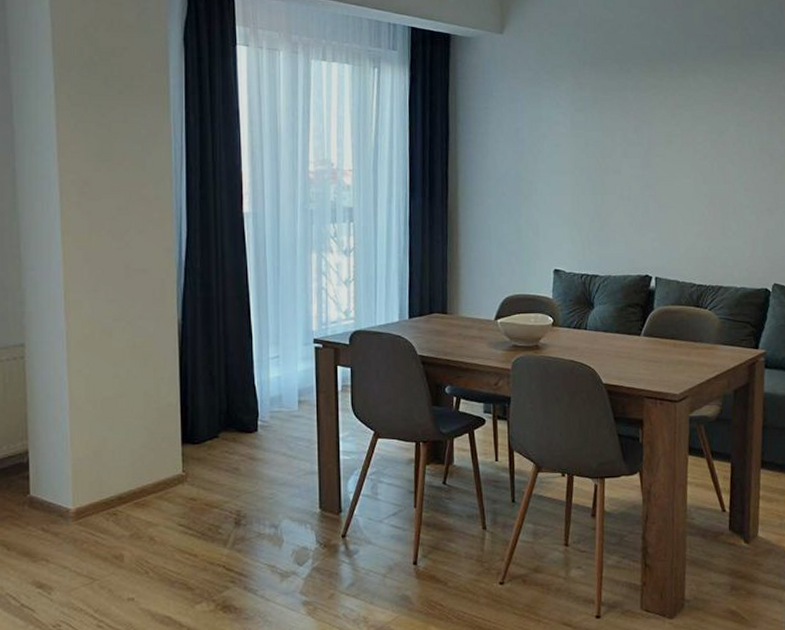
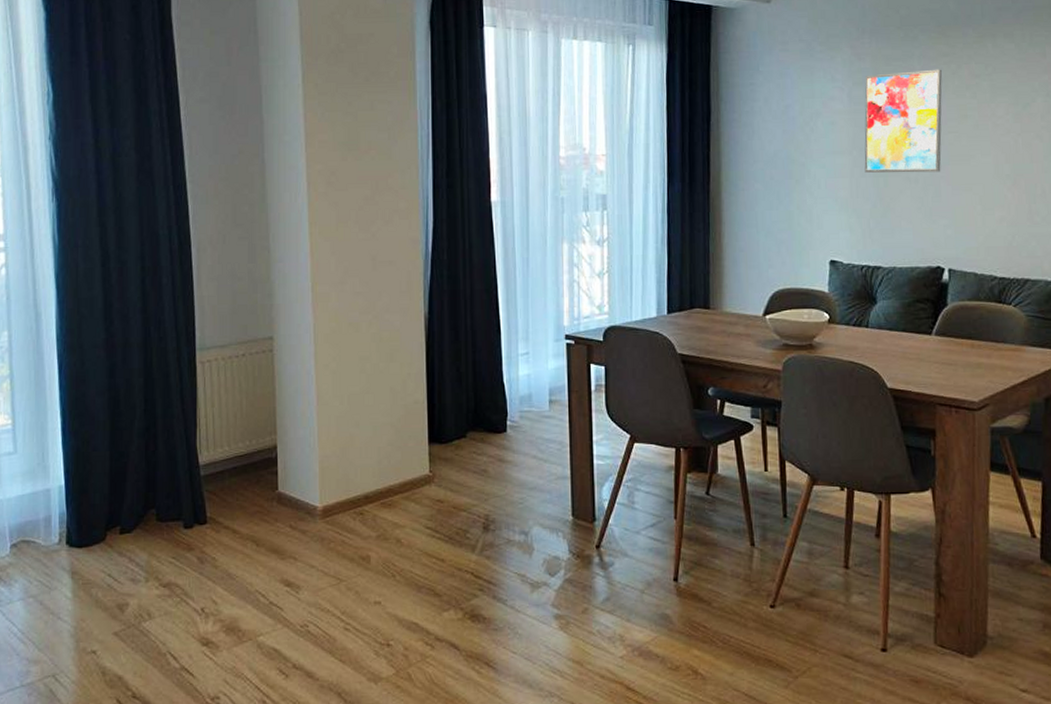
wall art: none [584,99,652,192] -> present [864,69,943,173]

